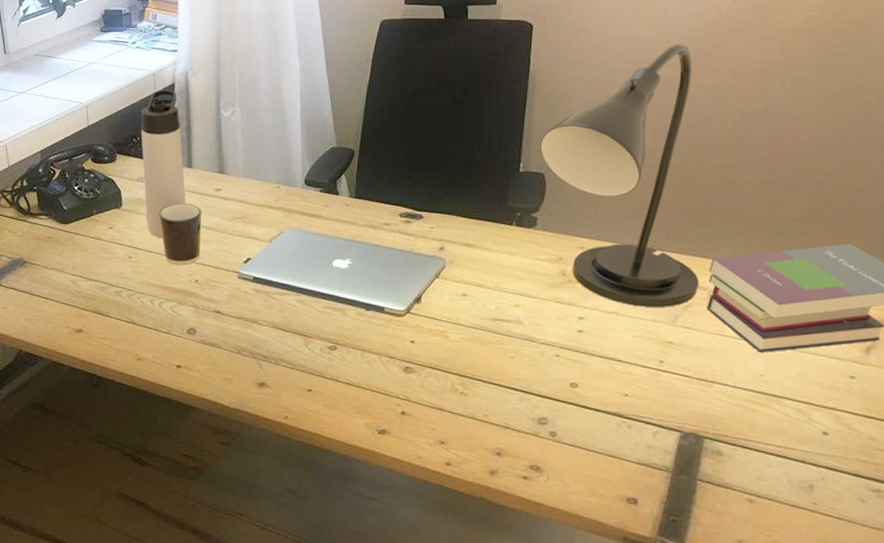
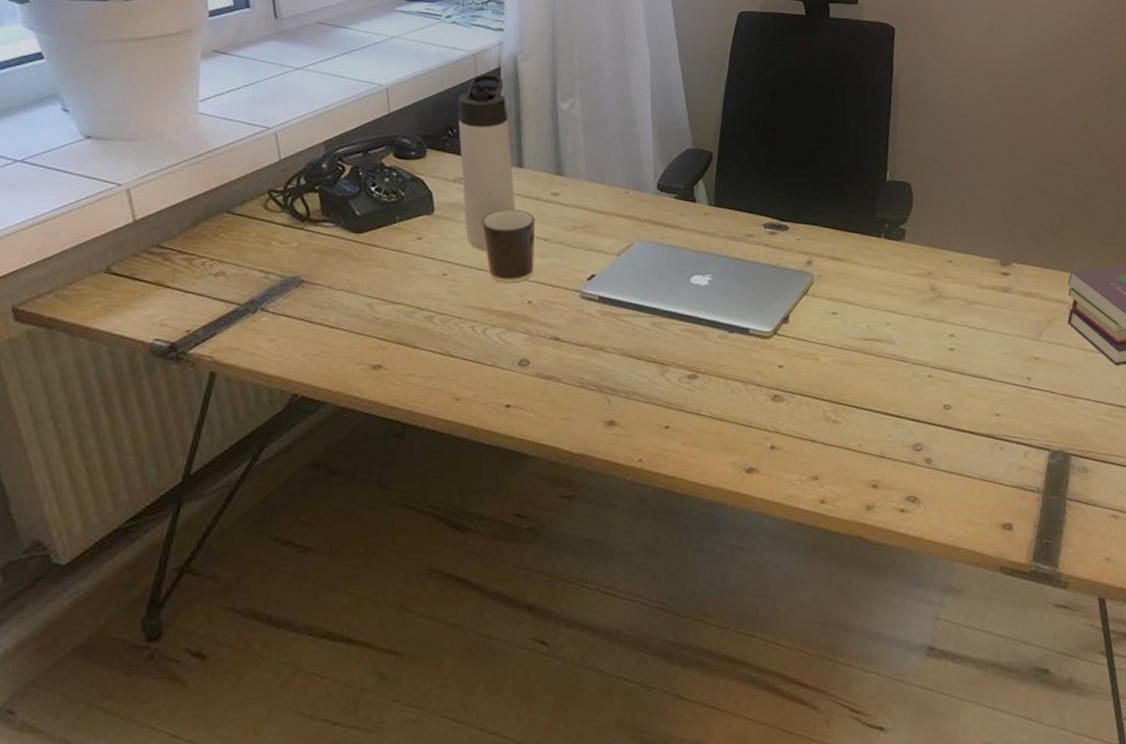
desk lamp: present [540,43,699,307] -> none [906,56,1060,322]

